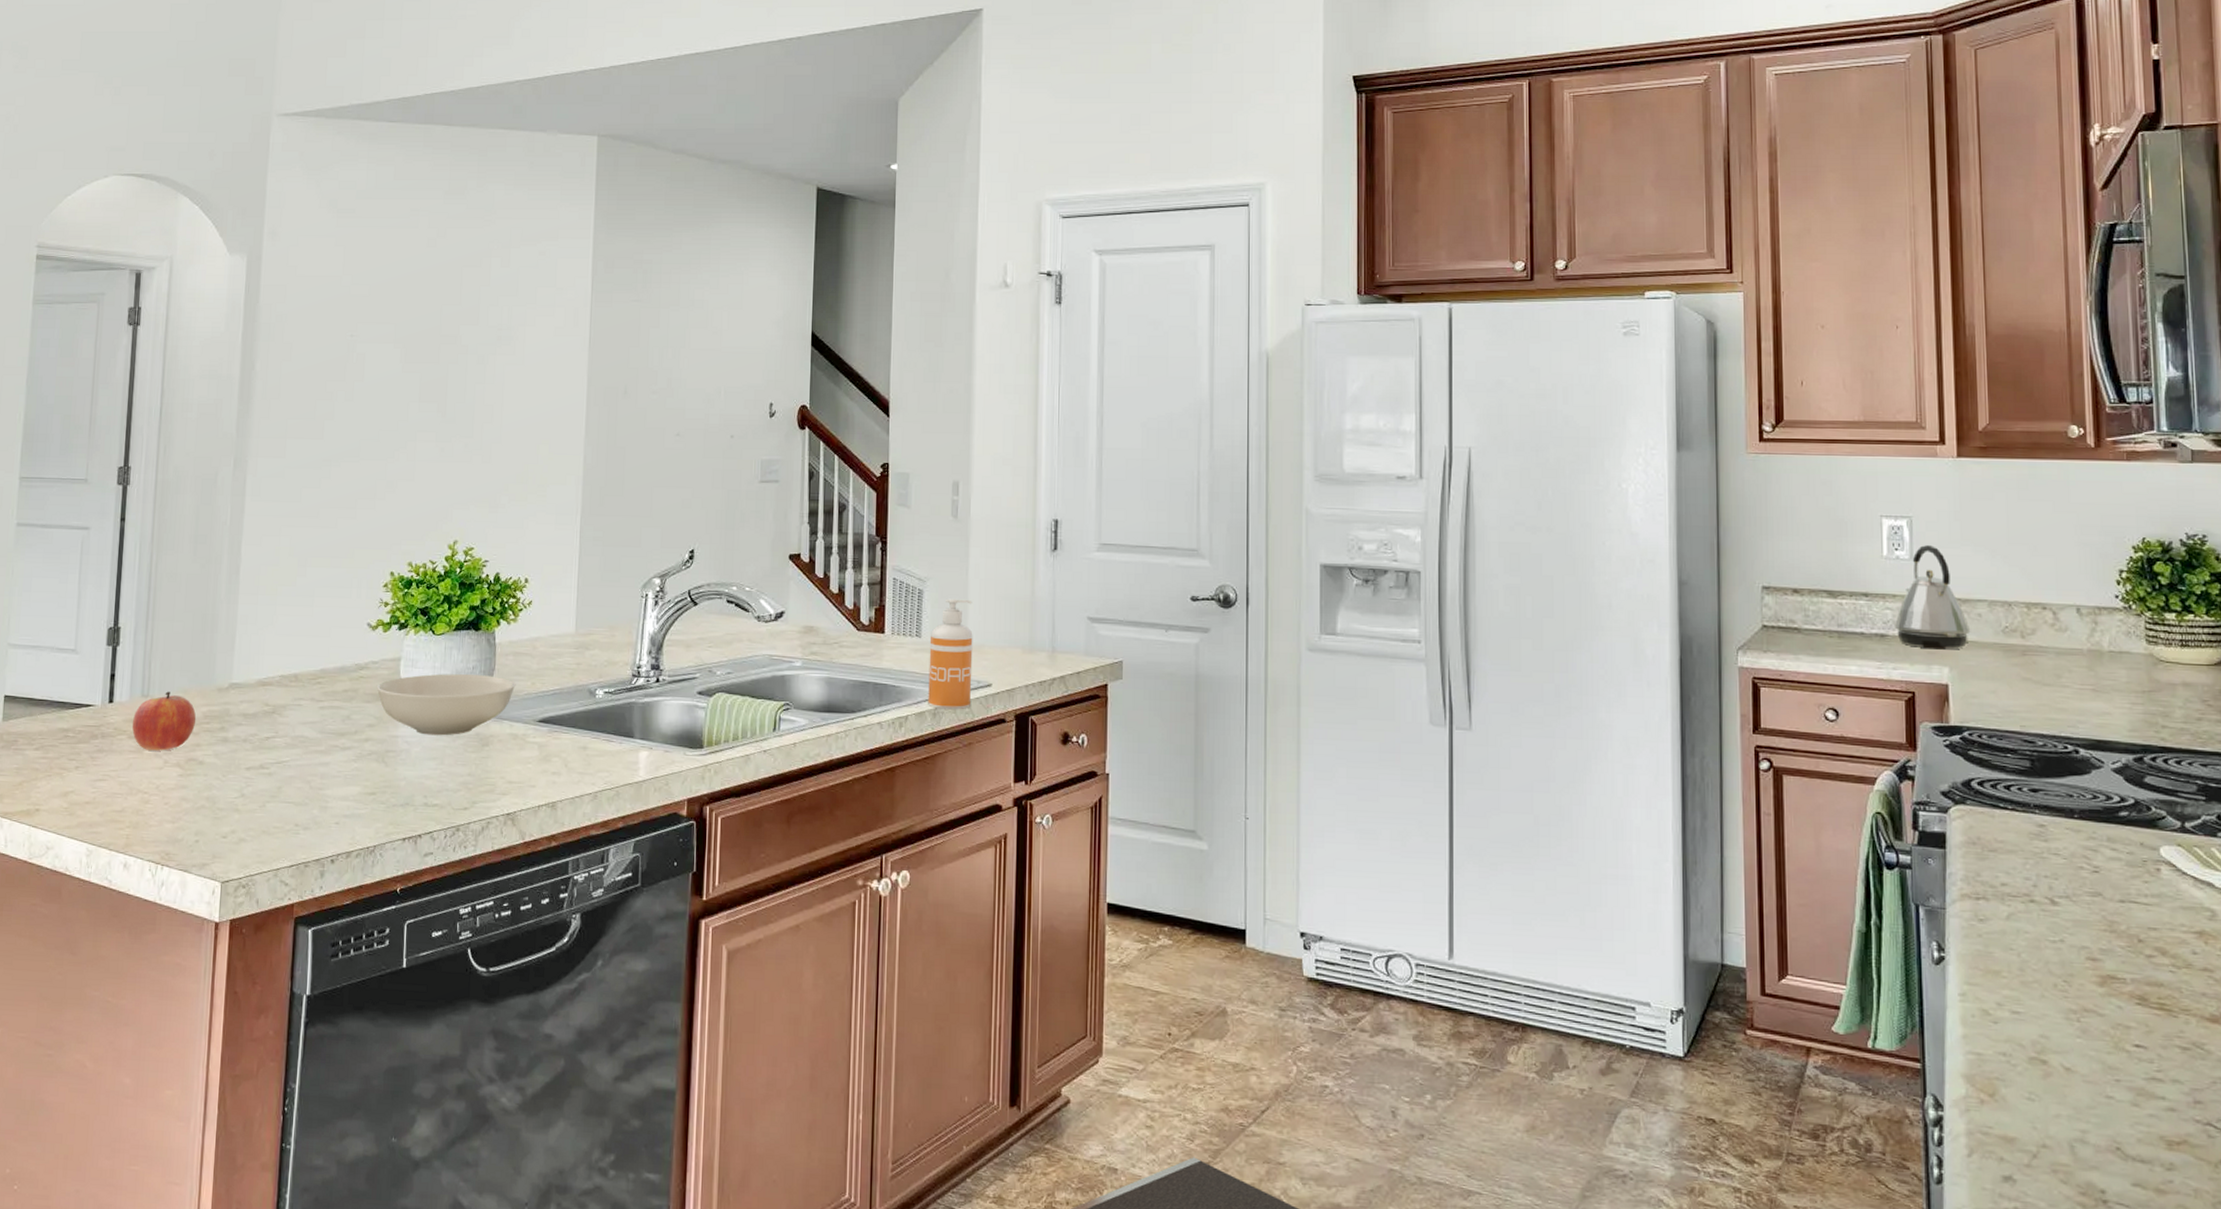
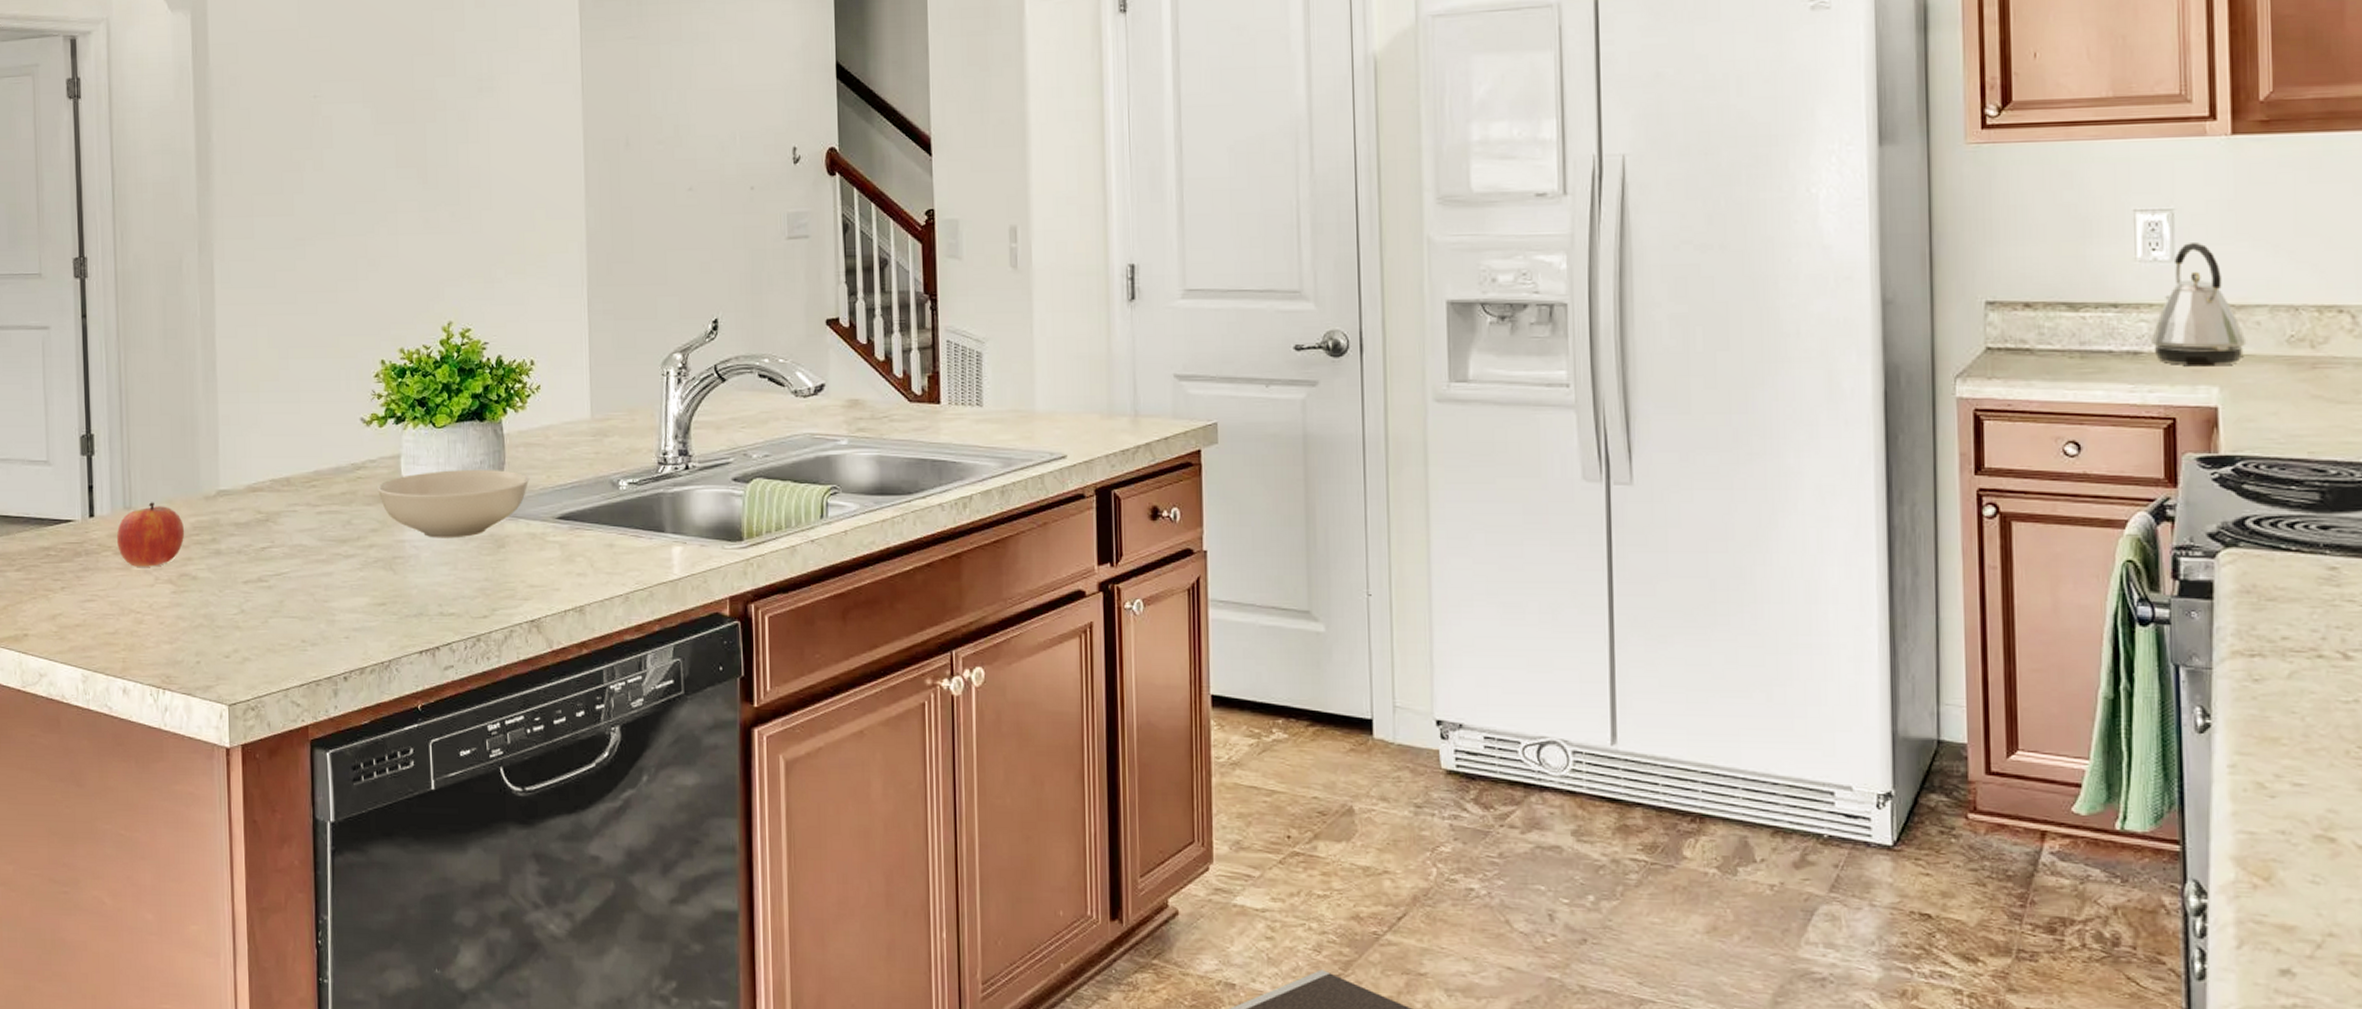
soap dispenser: present [928,598,973,710] -> none [992,360,1044,486]

